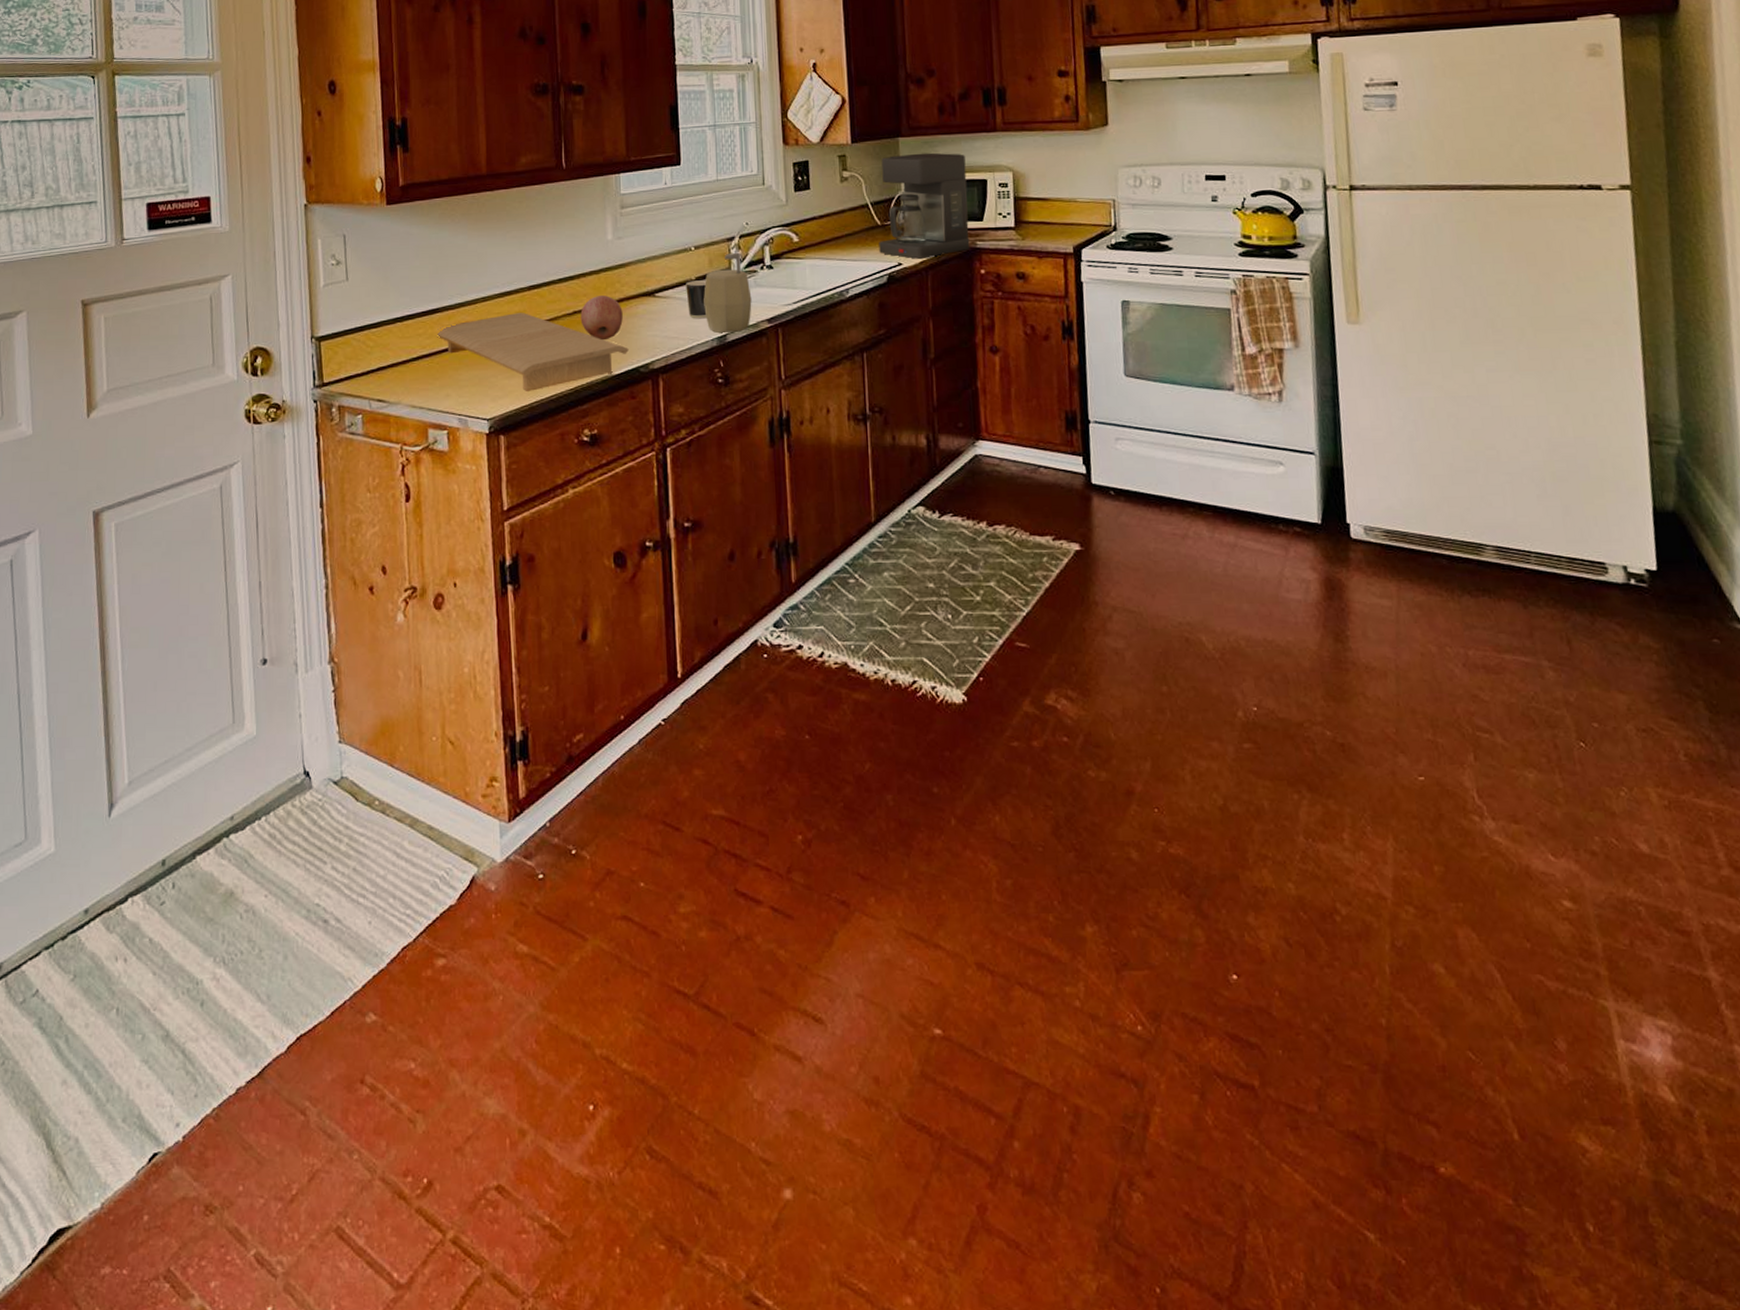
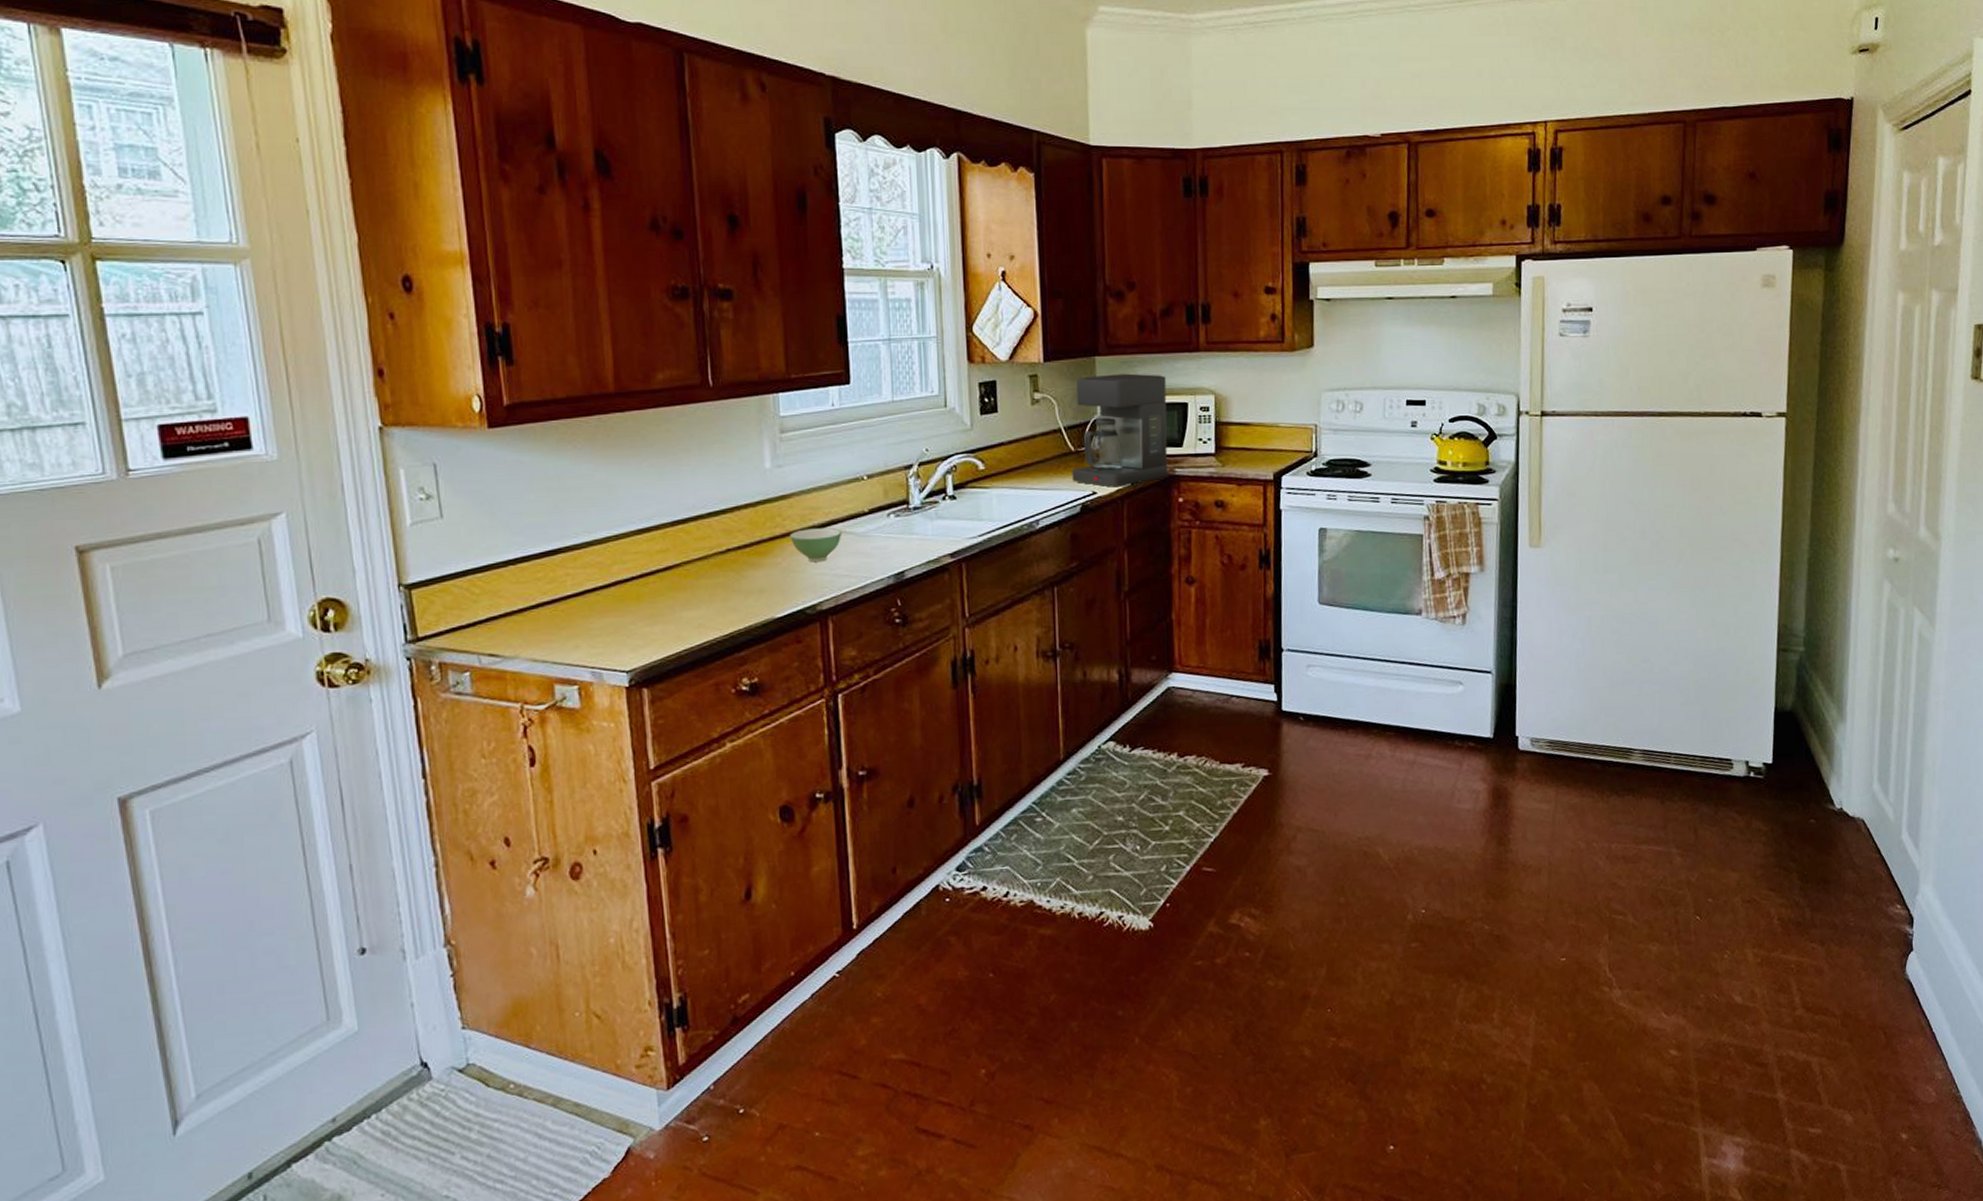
cutting board: present [437,313,629,391] -> none [561,551,793,639]
fruit: present [580,295,623,341] -> none [735,531,785,581]
bowl: none [627,293,672,325] -> present [790,527,842,562]
mug: present [686,280,707,319] -> none [857,512,882,555]
soap dispenser: present [704,252,752,334] -> none [878,481,933,570]

